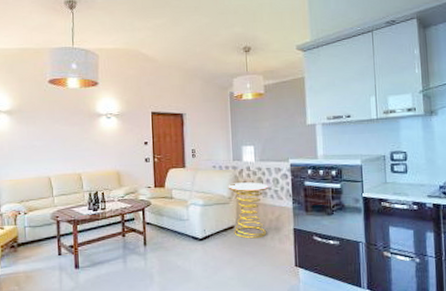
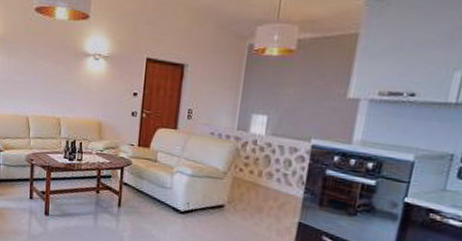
side table: present [228,182,268,239] -> none [222,156,277,225]

